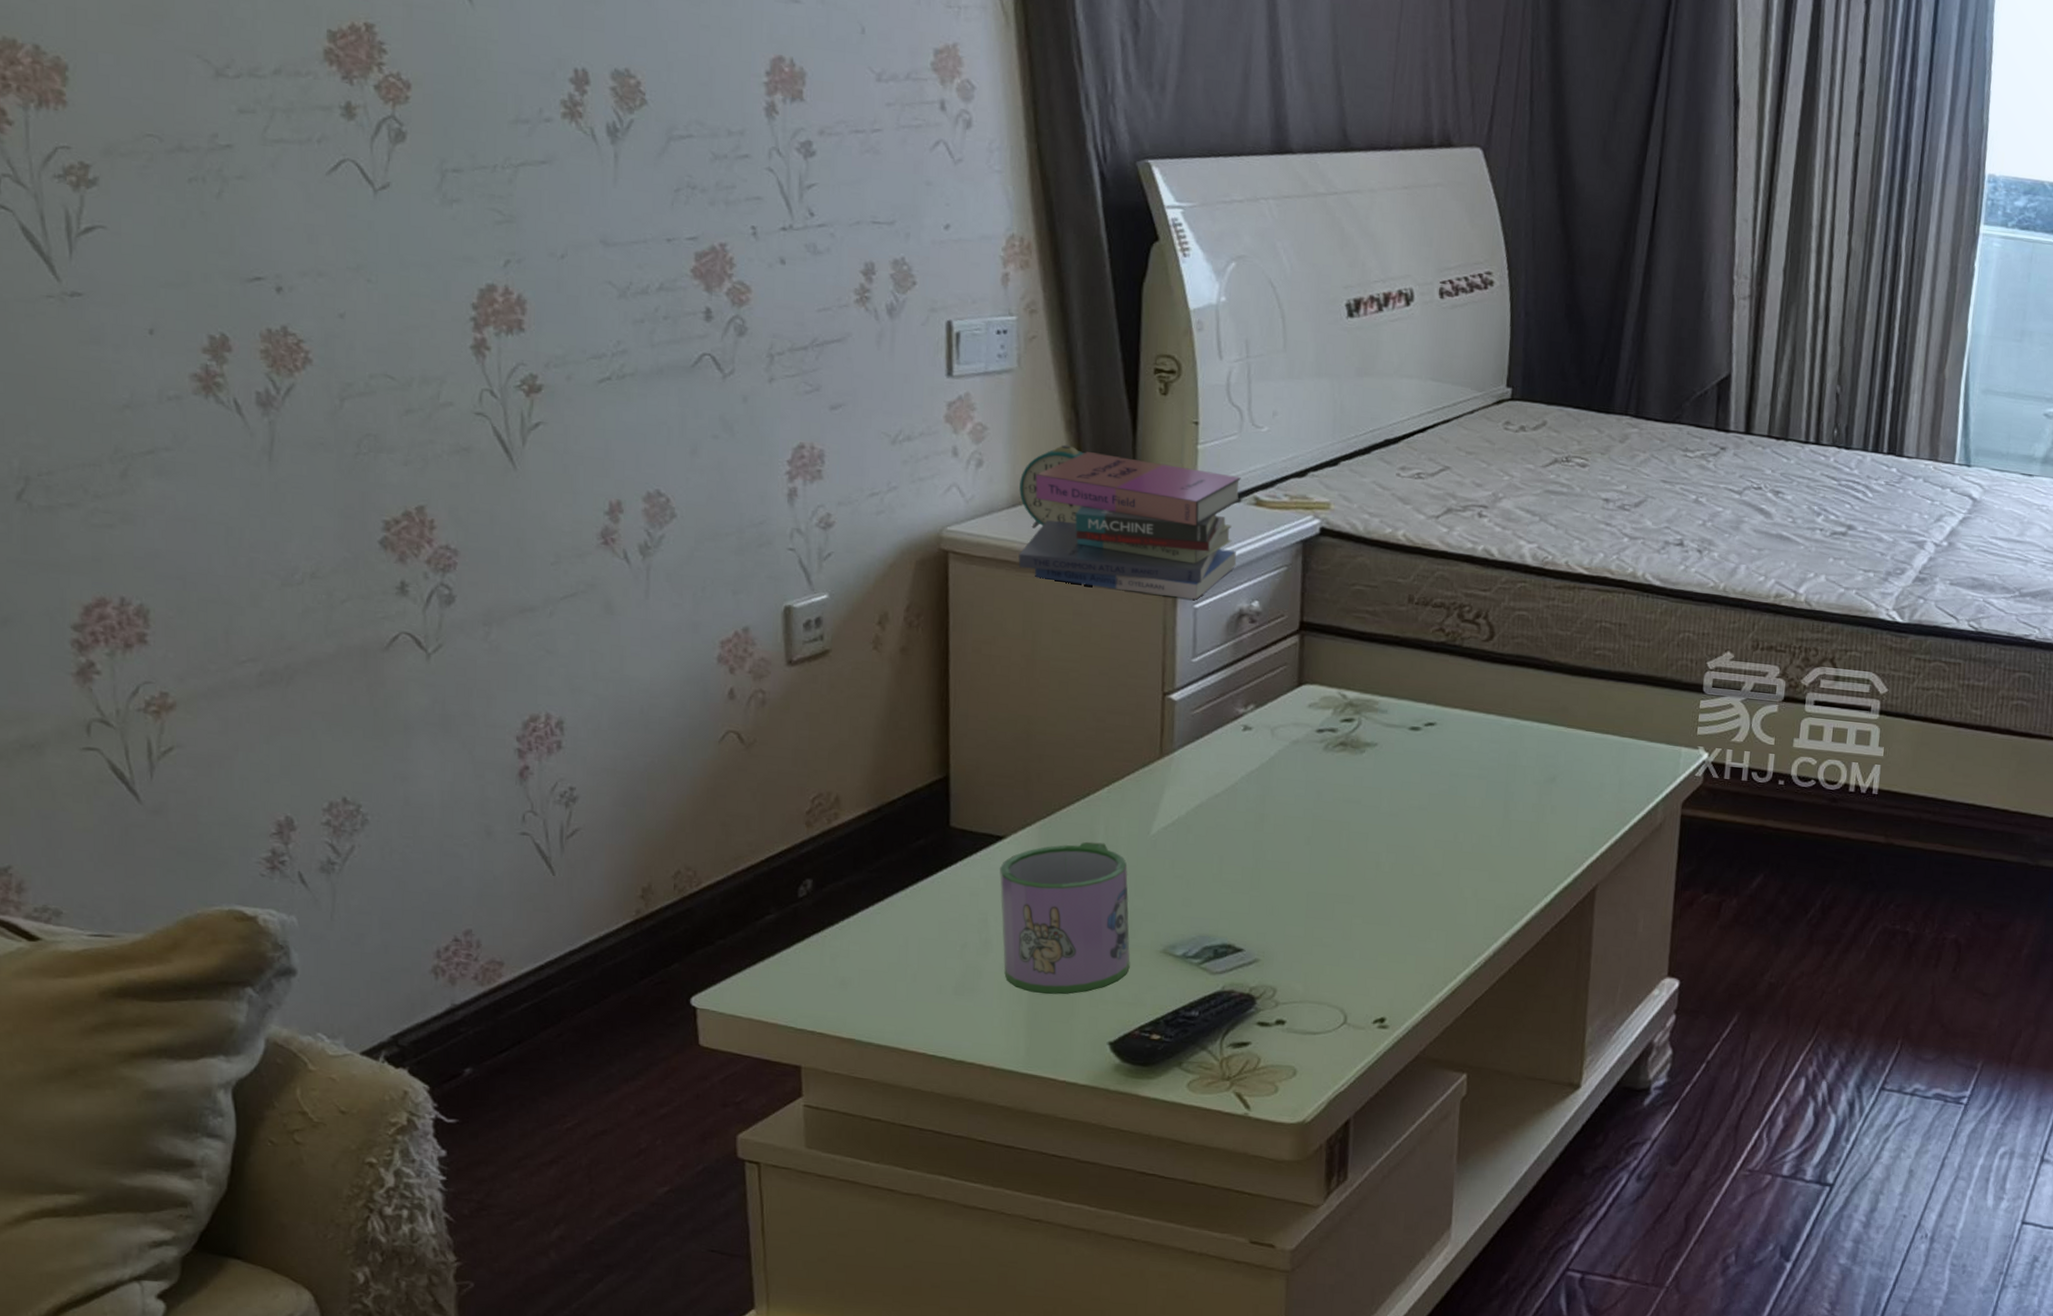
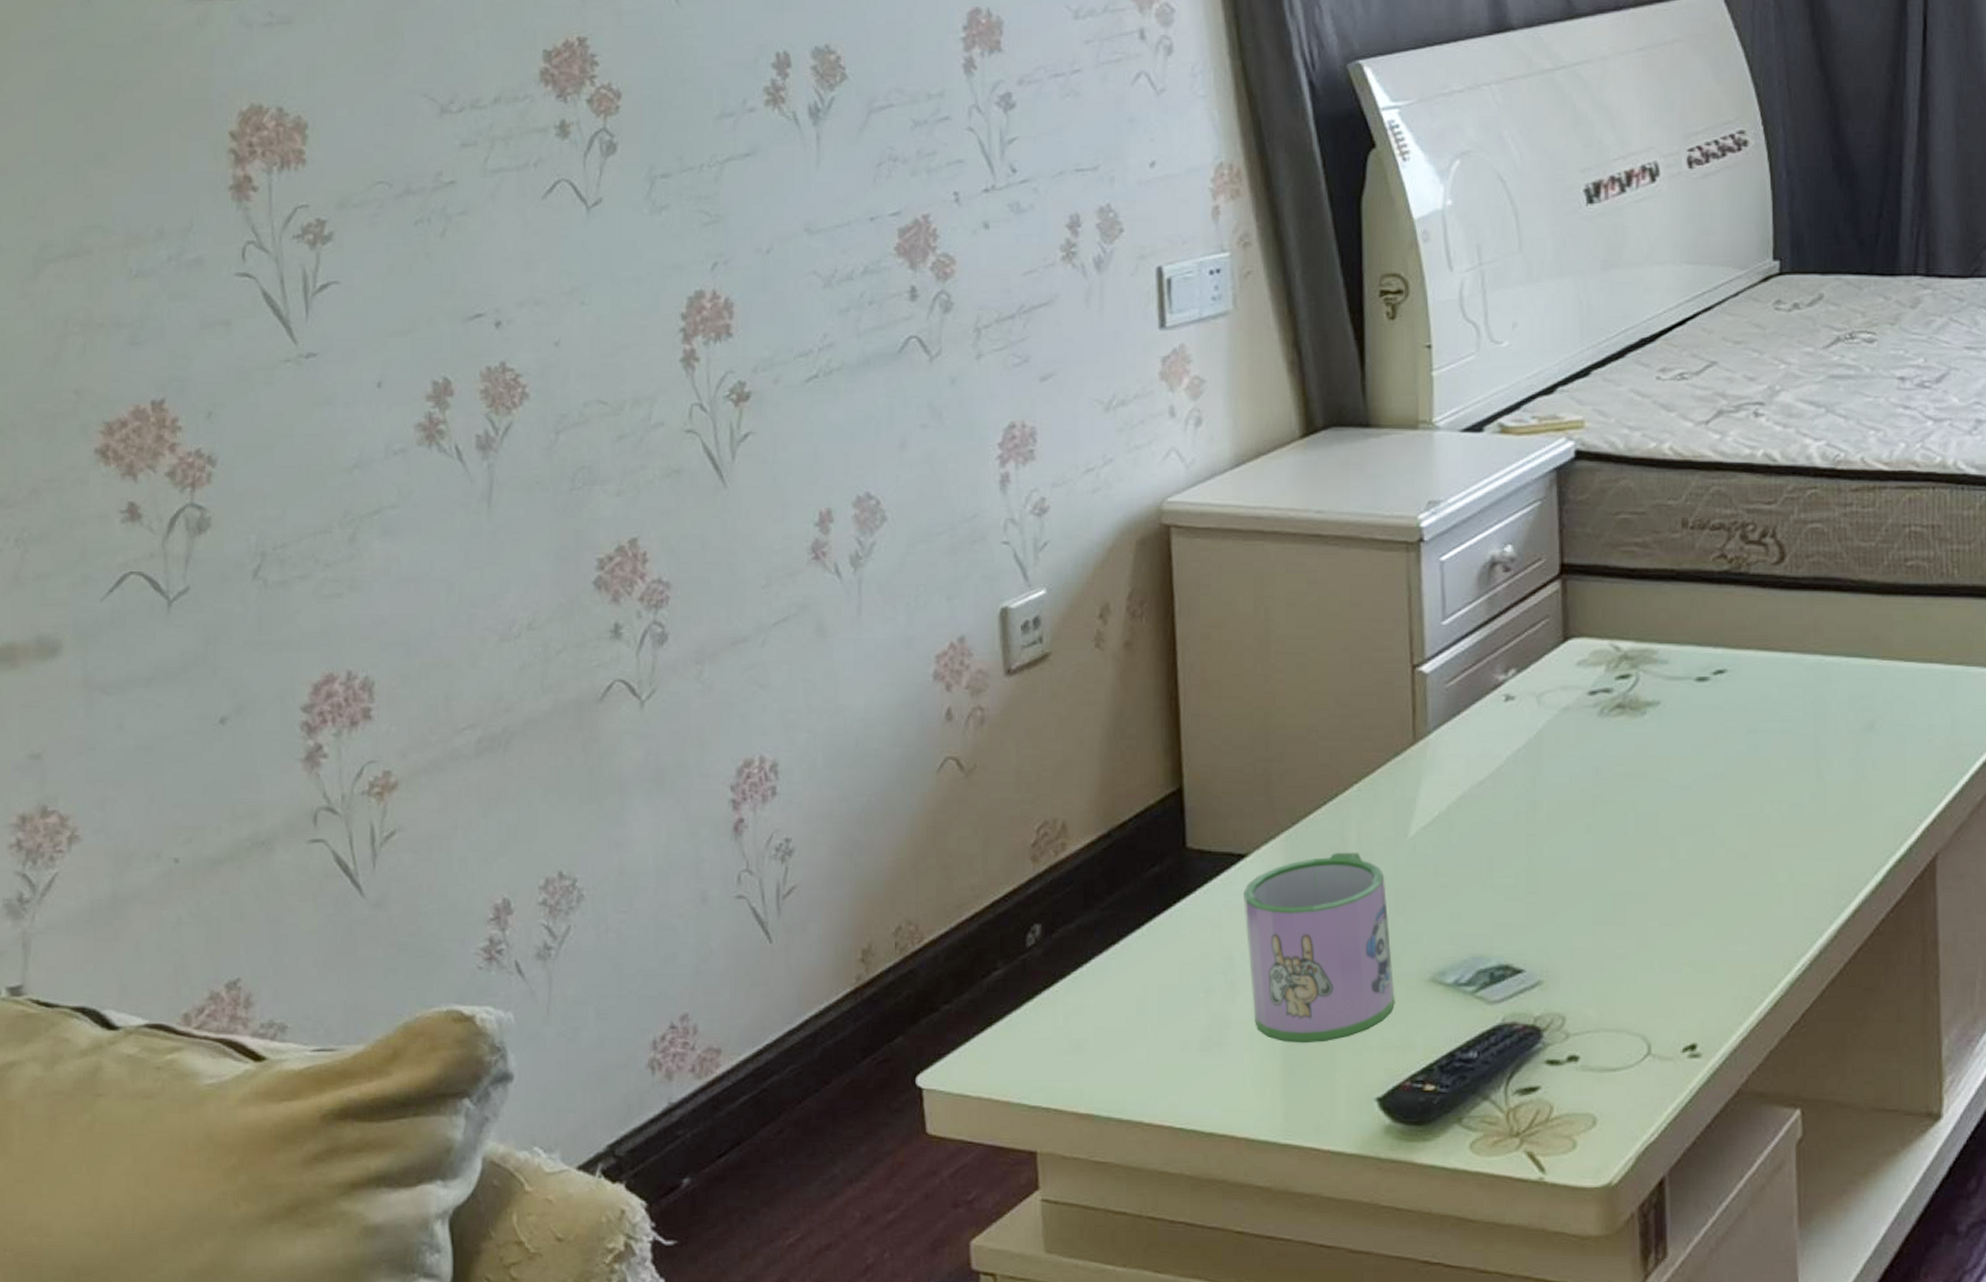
books: present [1018,452,1241,600] -> none [1245,394,1484,551]
alarm clock: present [1019,444,1085,529] -> none [1242,389,1311,489]

